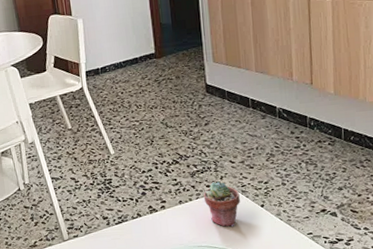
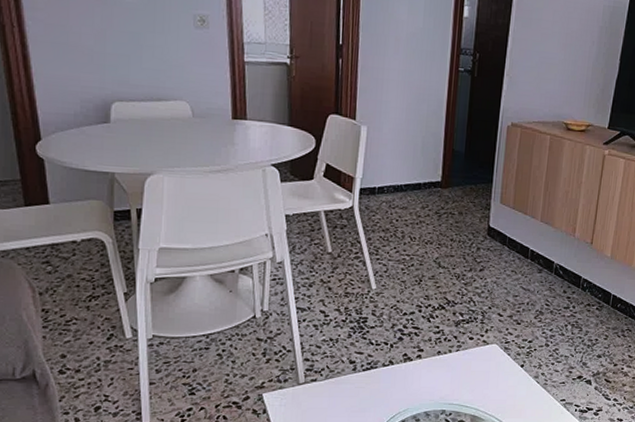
potted succulent: present [203,181,240,227] -> none [464,334,502,385]

